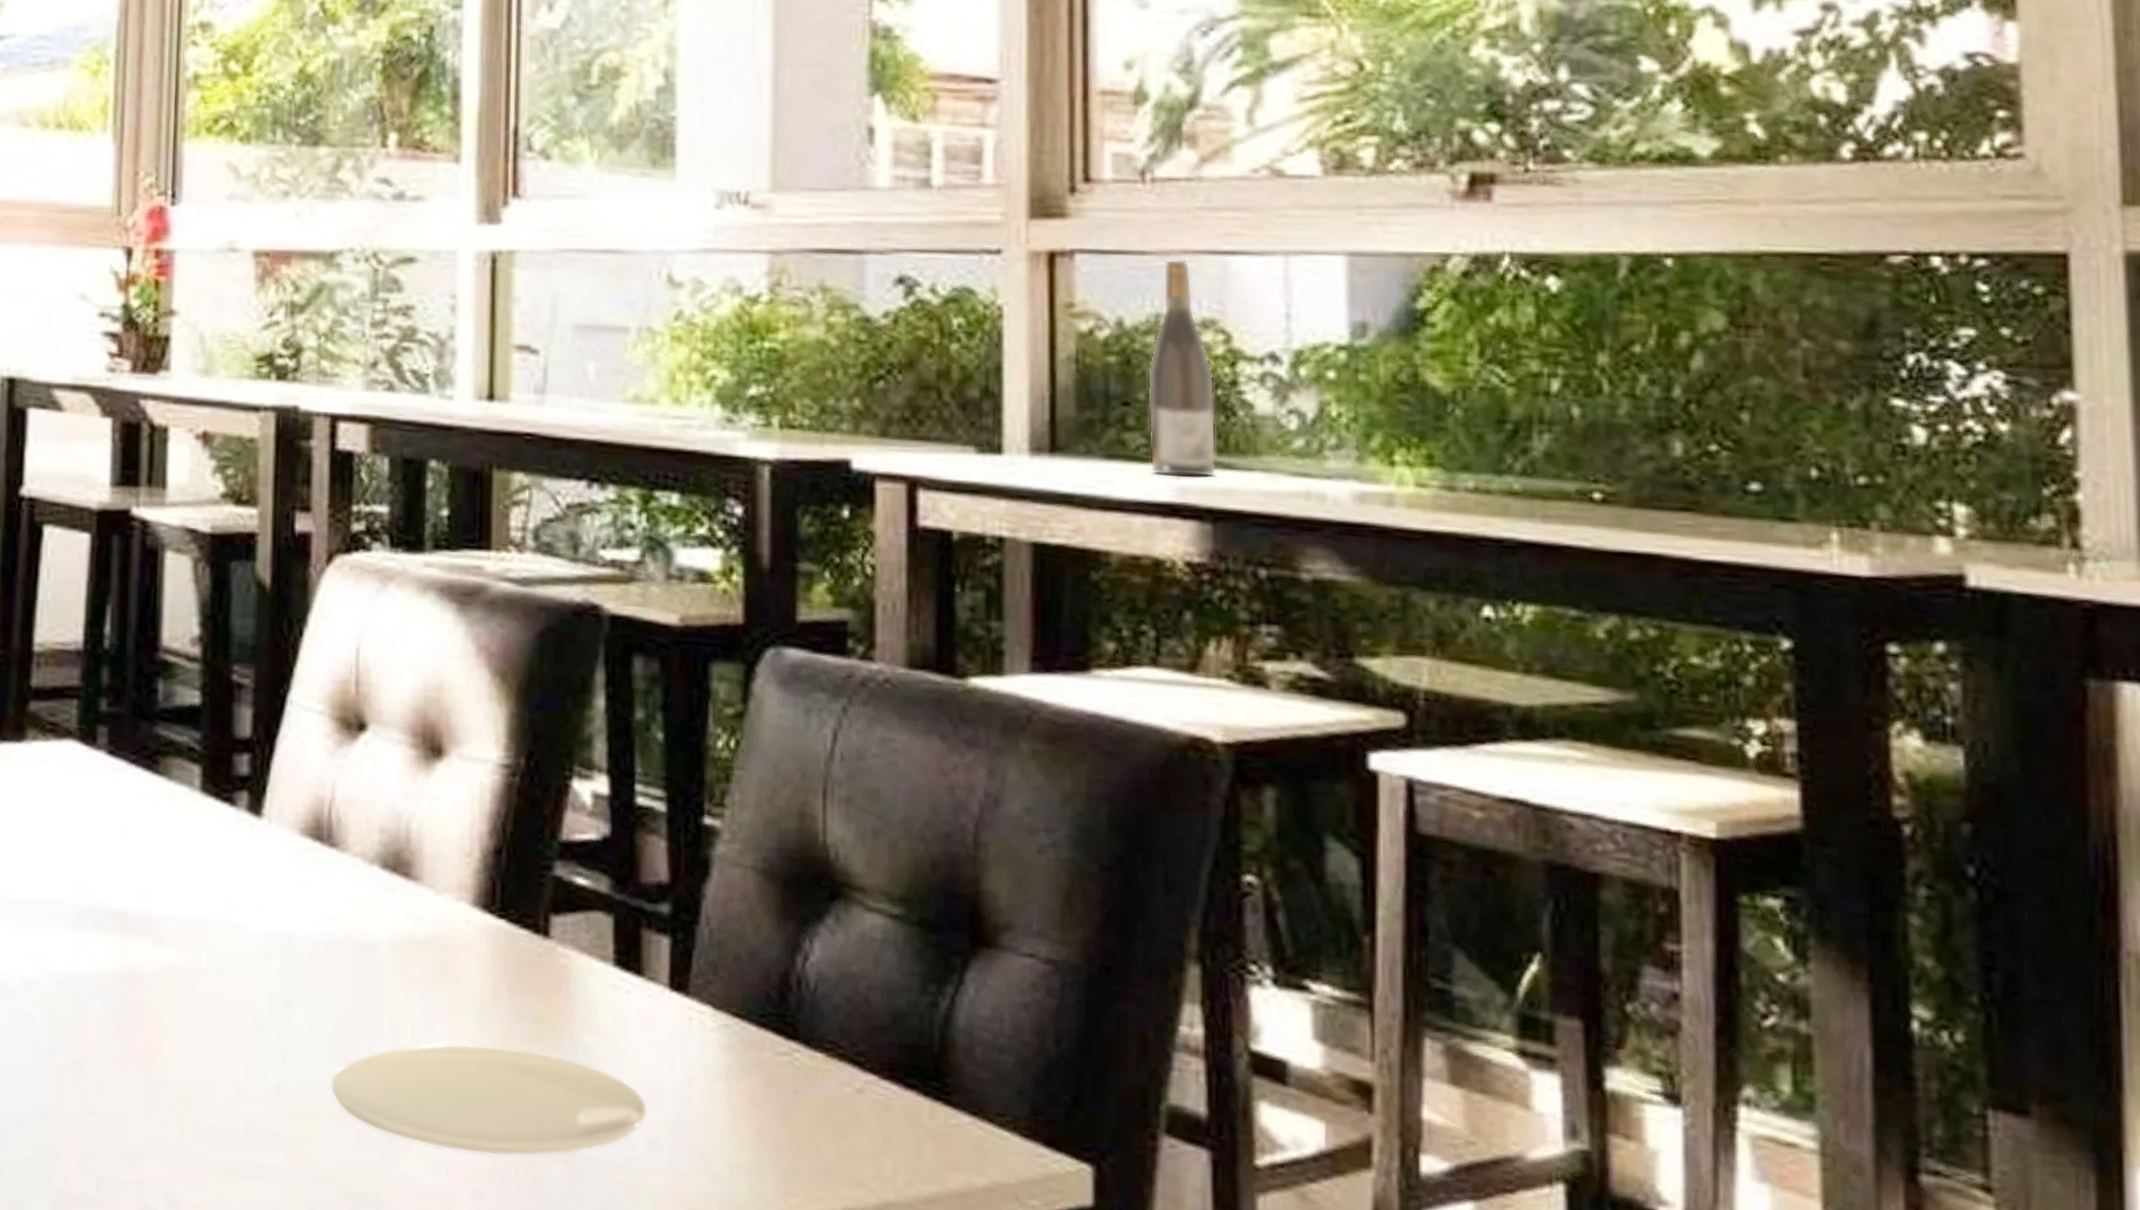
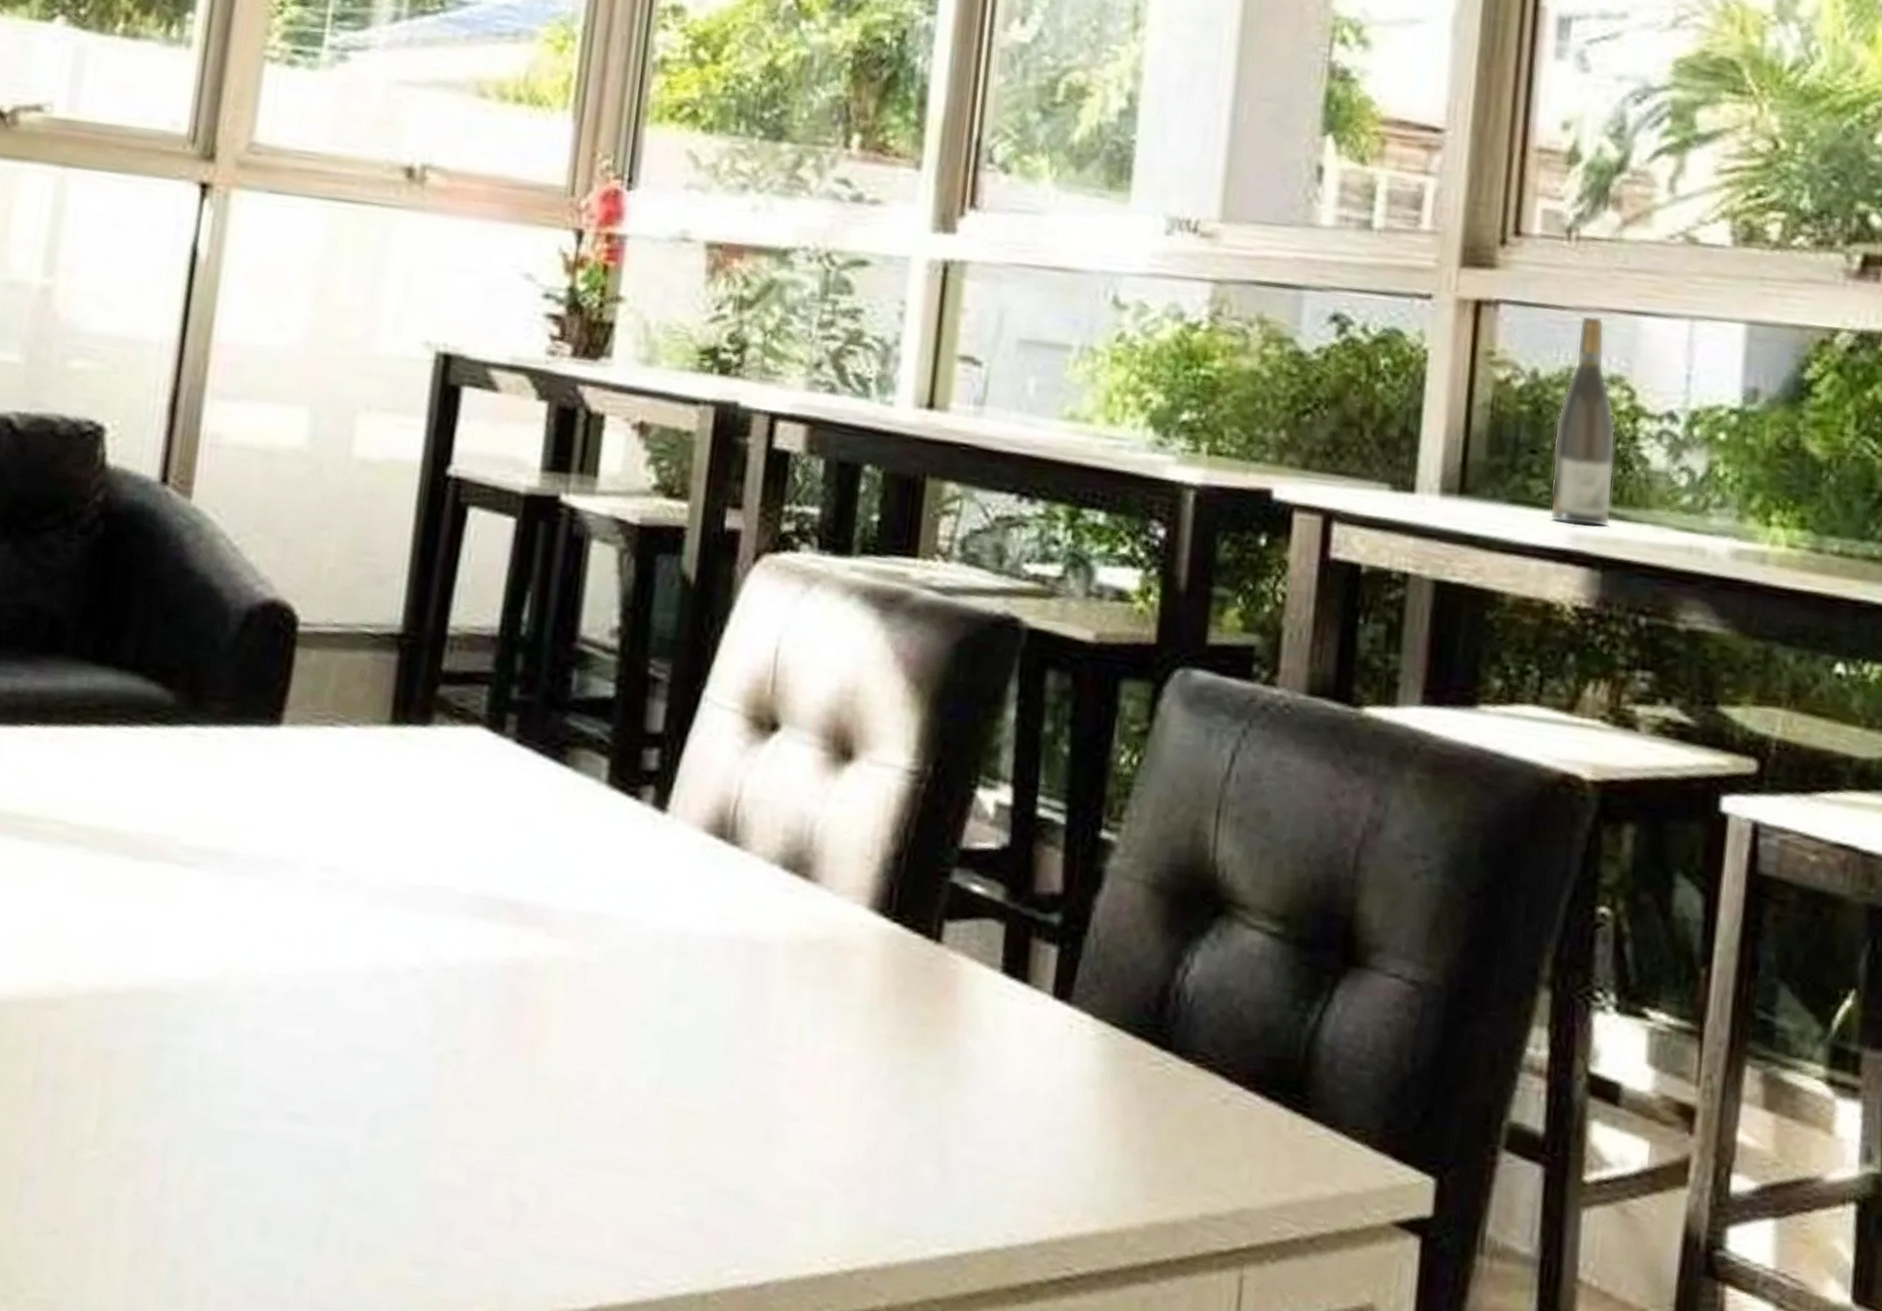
plate: present [330,1044,648,1156] -> none [712,1045,1022,1157]

